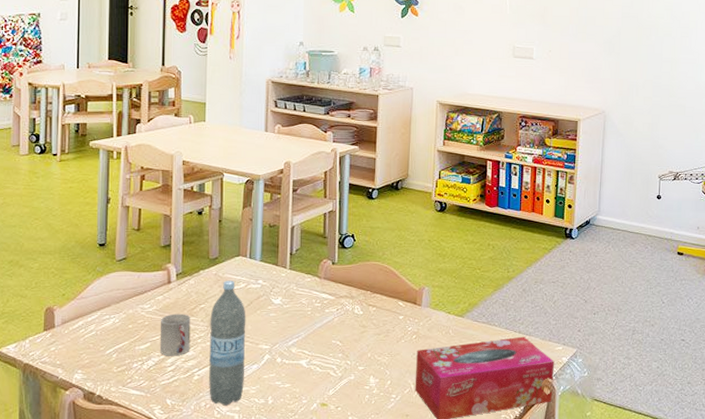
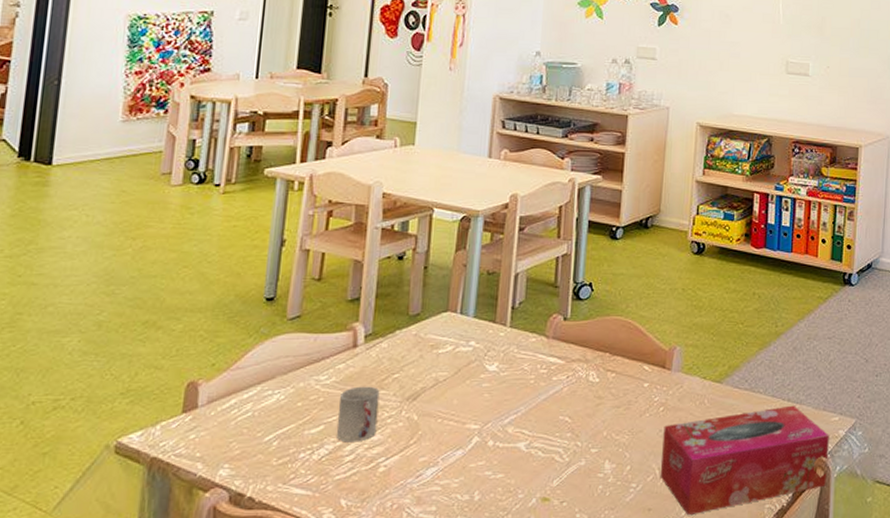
water bottle: present [209,280,246,406] -> none [397,342,452,505]

